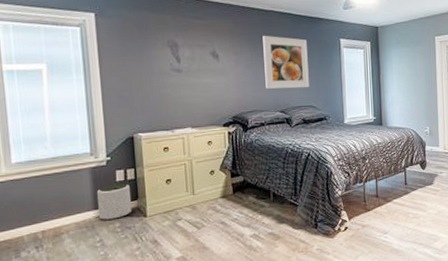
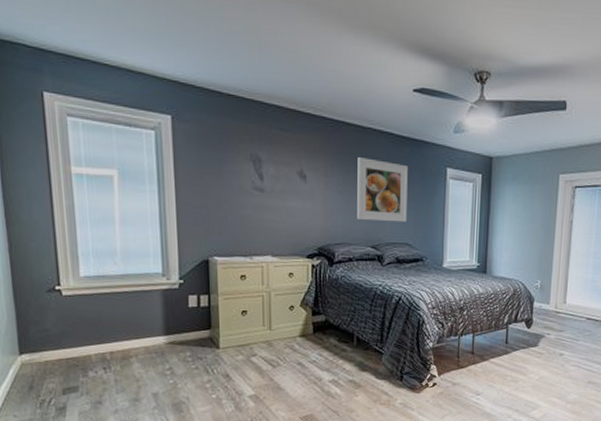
plant pot: present [97,184,133,220] -> none [168,310,205,347]

